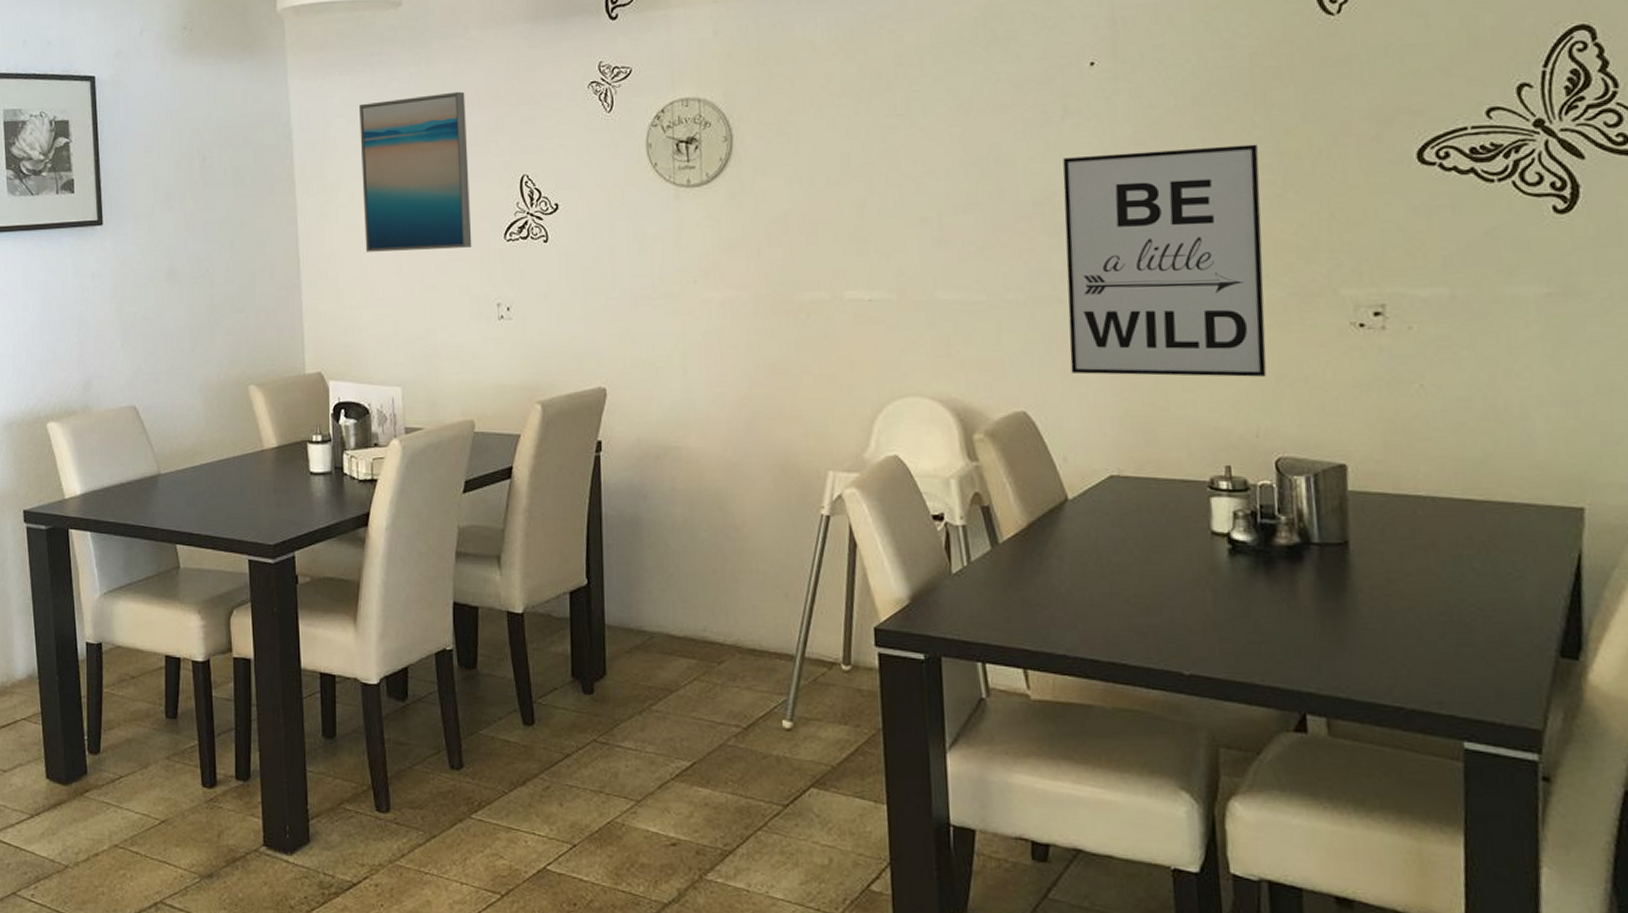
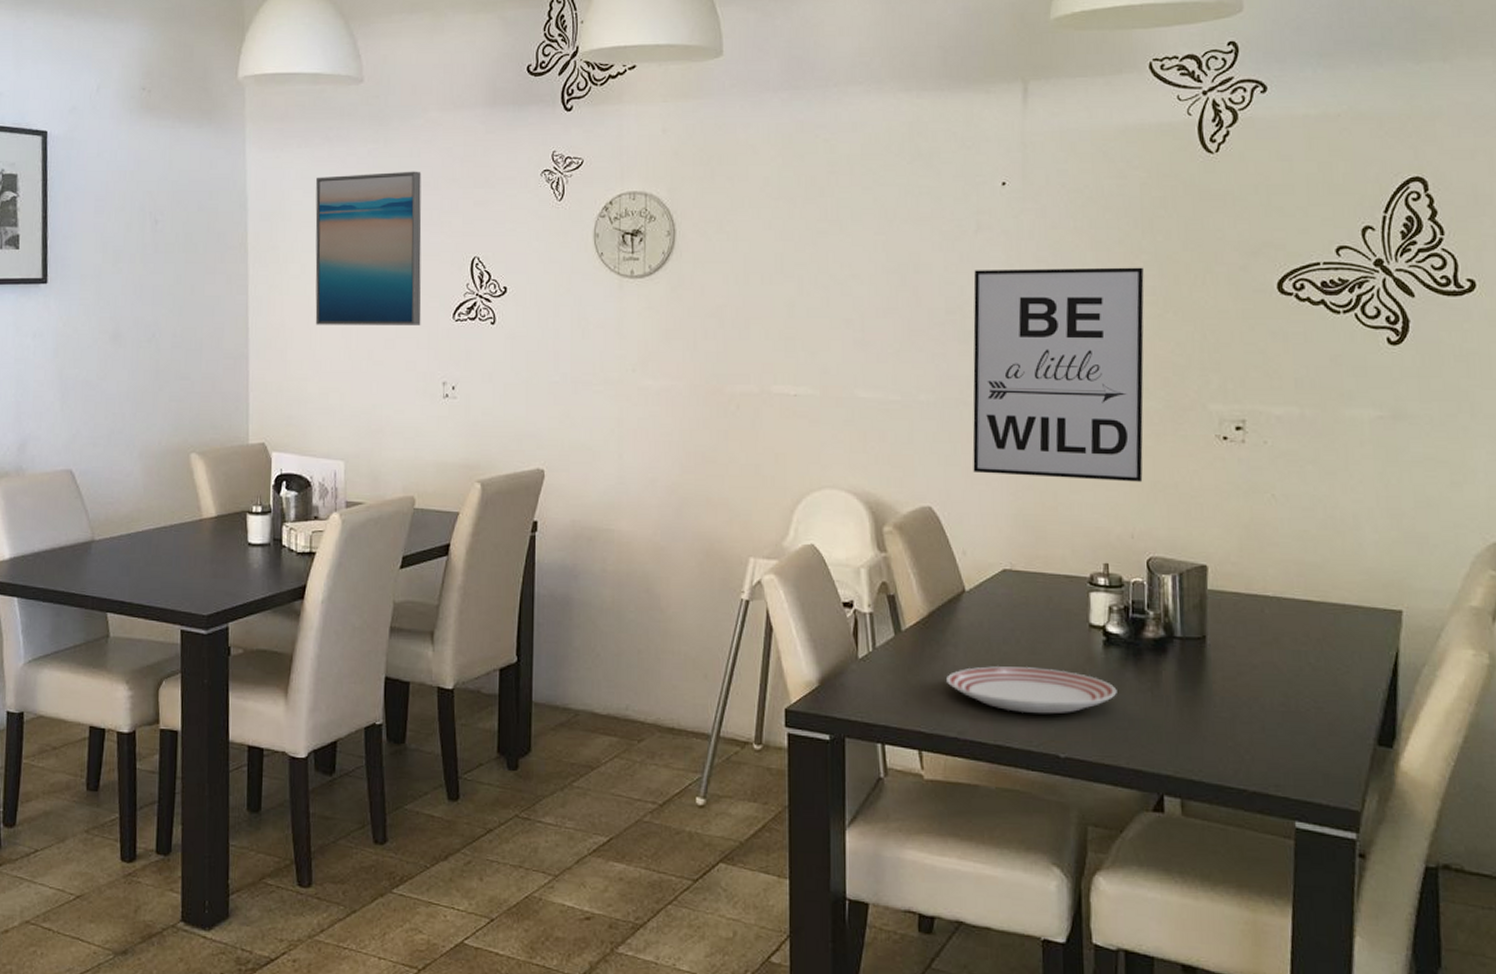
dinner plate: none [1050,579,1247,629] -> present [945,666,1117,714]

